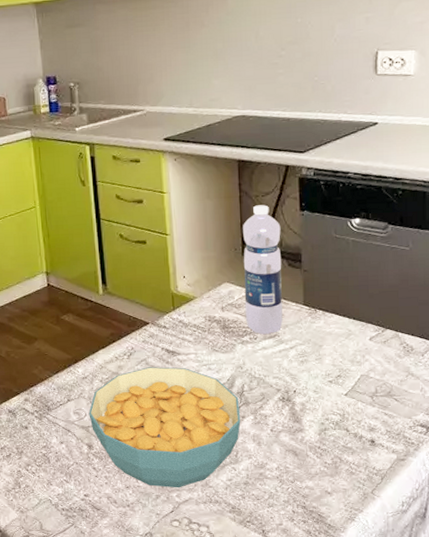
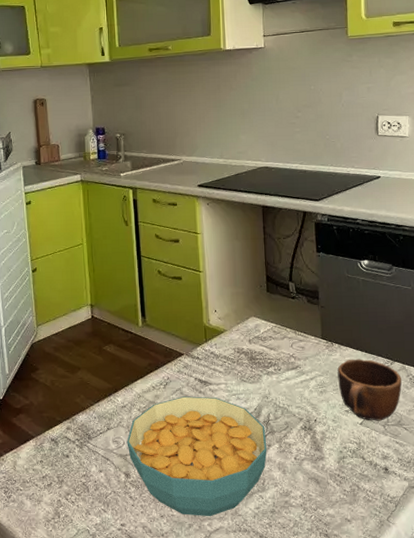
water bottle: present [243,205,283,335] -> none [267,246,303,366]
mug: none [321,326,394,392] -> present [337,359,402,421]

